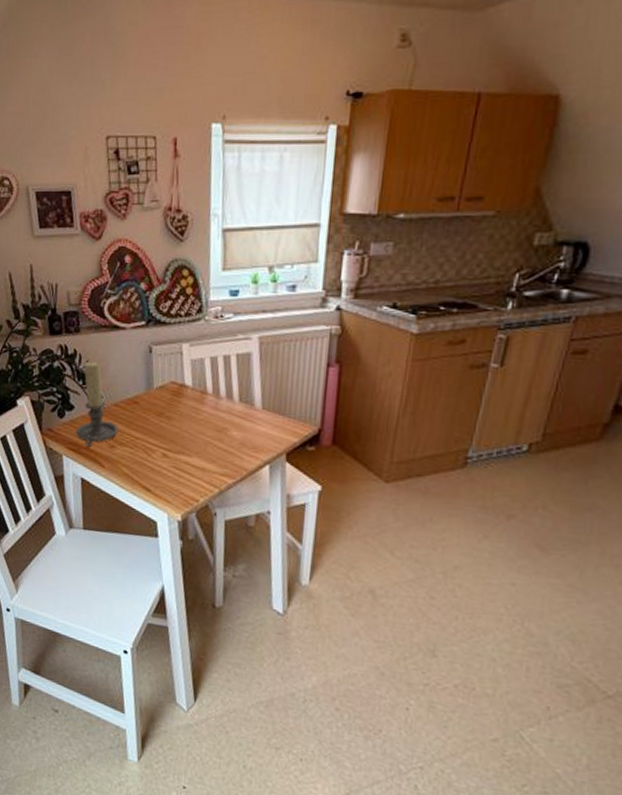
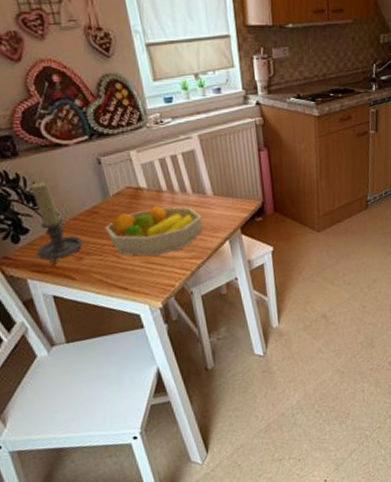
fruit bowl: none [142,407,245,463] -> present [105,205,203,256]

